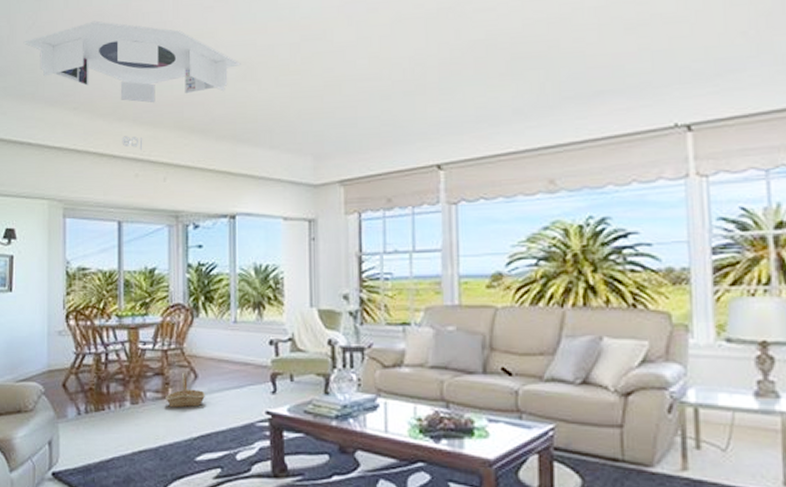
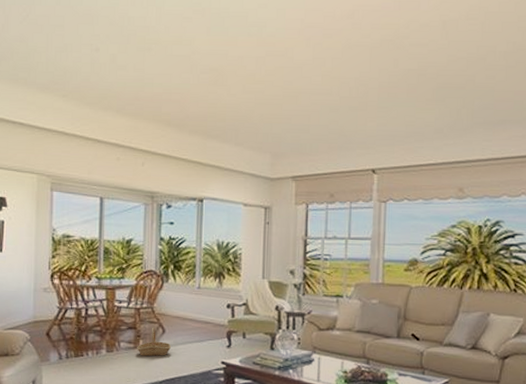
ceiling light: present [23,20,241,151] -> none [17,19,214,138]

